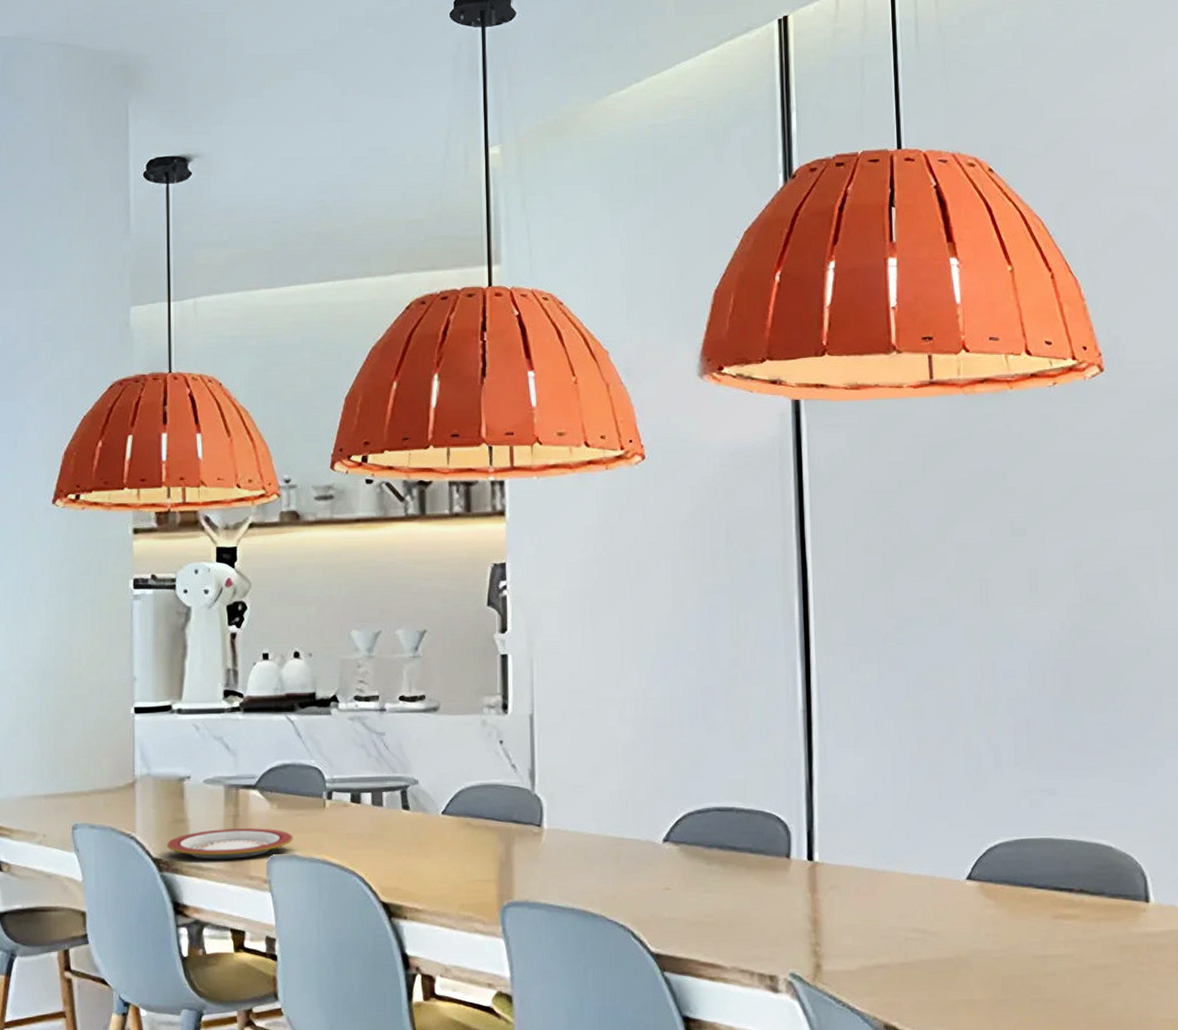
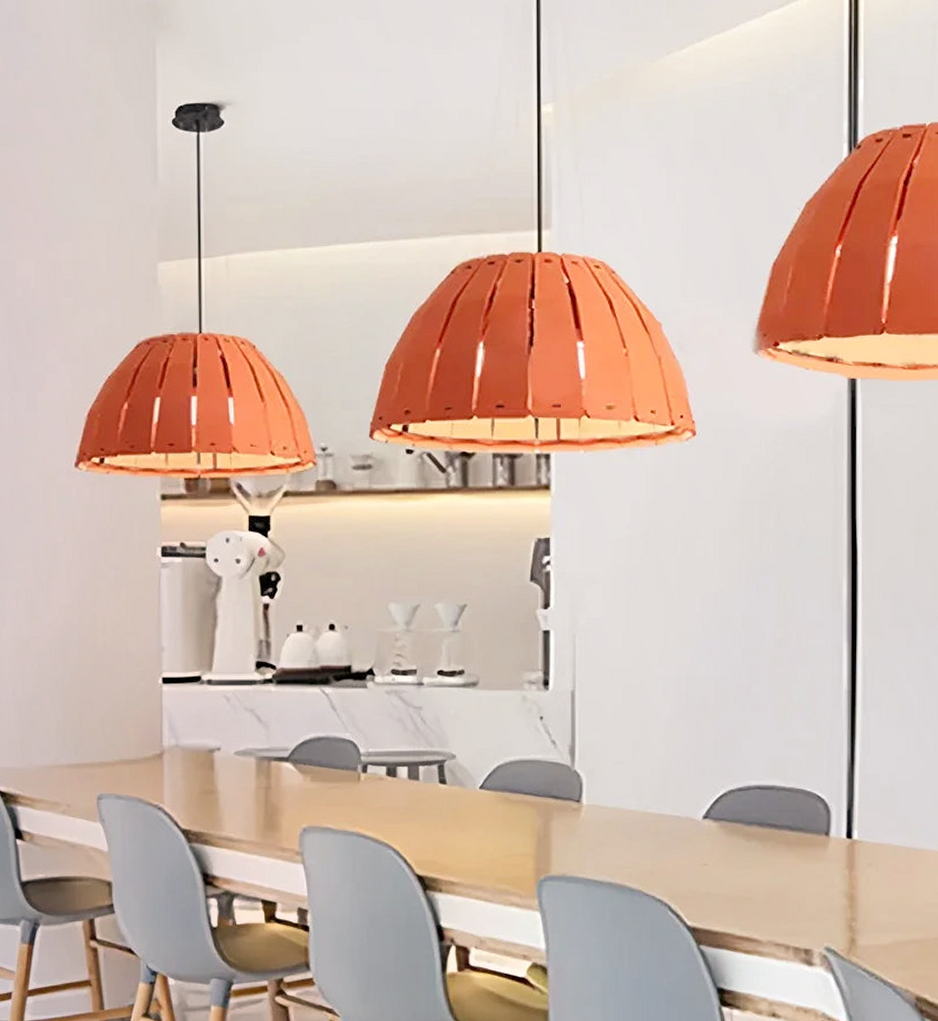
plate: present [166,828,293,860] -> none [195,800,327,831]

